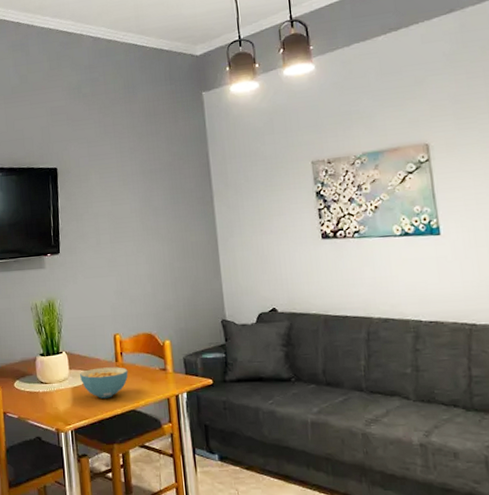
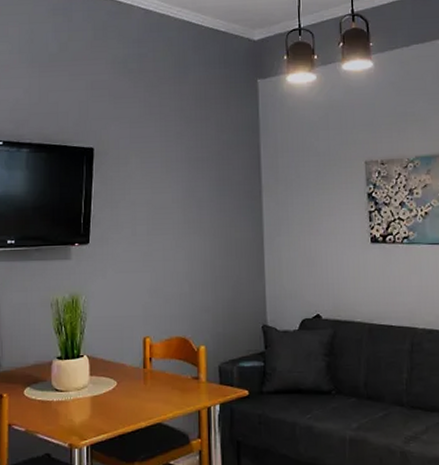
cereal bowl: present [80,367,129,399] -> none [102,374,157,410]

